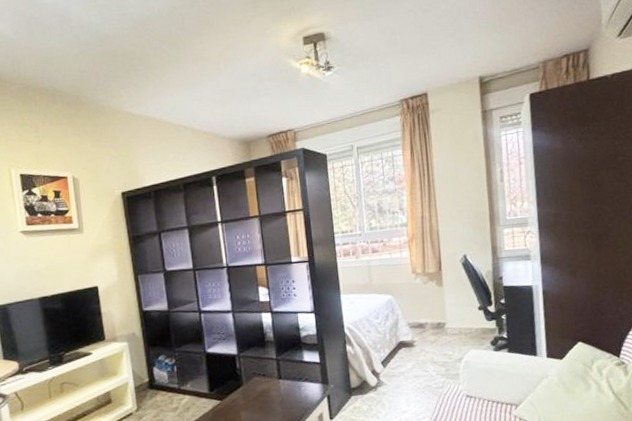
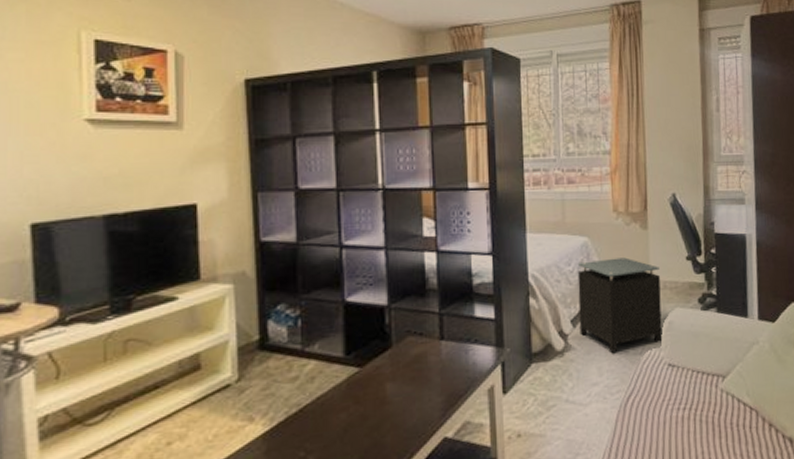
nightstand: none [384,310,460,387] -> present [577,257,663,353]

